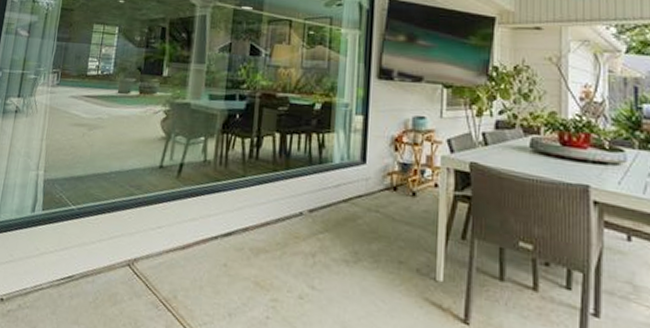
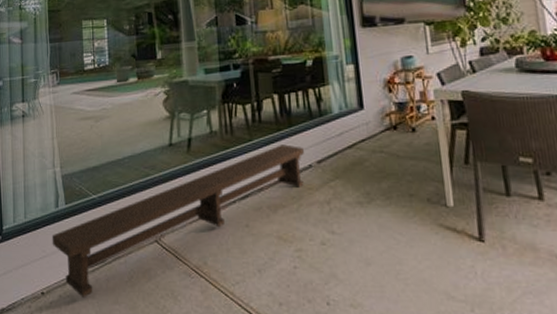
wooden bench: none [21,186,297,312] -> present [52,144,304,297]

